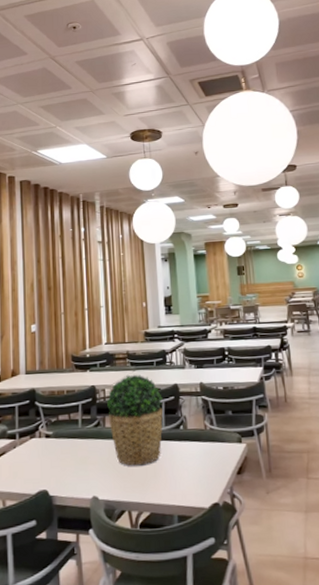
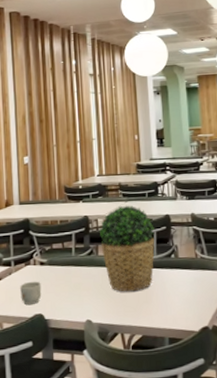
mug: none [24,455,47,481] -> present [20,281,42,305]

